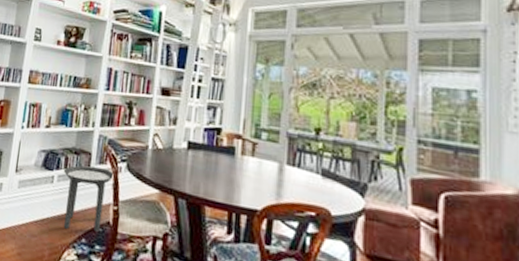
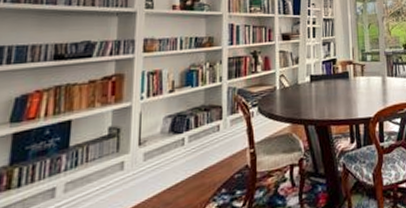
side table: present [63,165,115,232] -> none [194,117,248,185]

